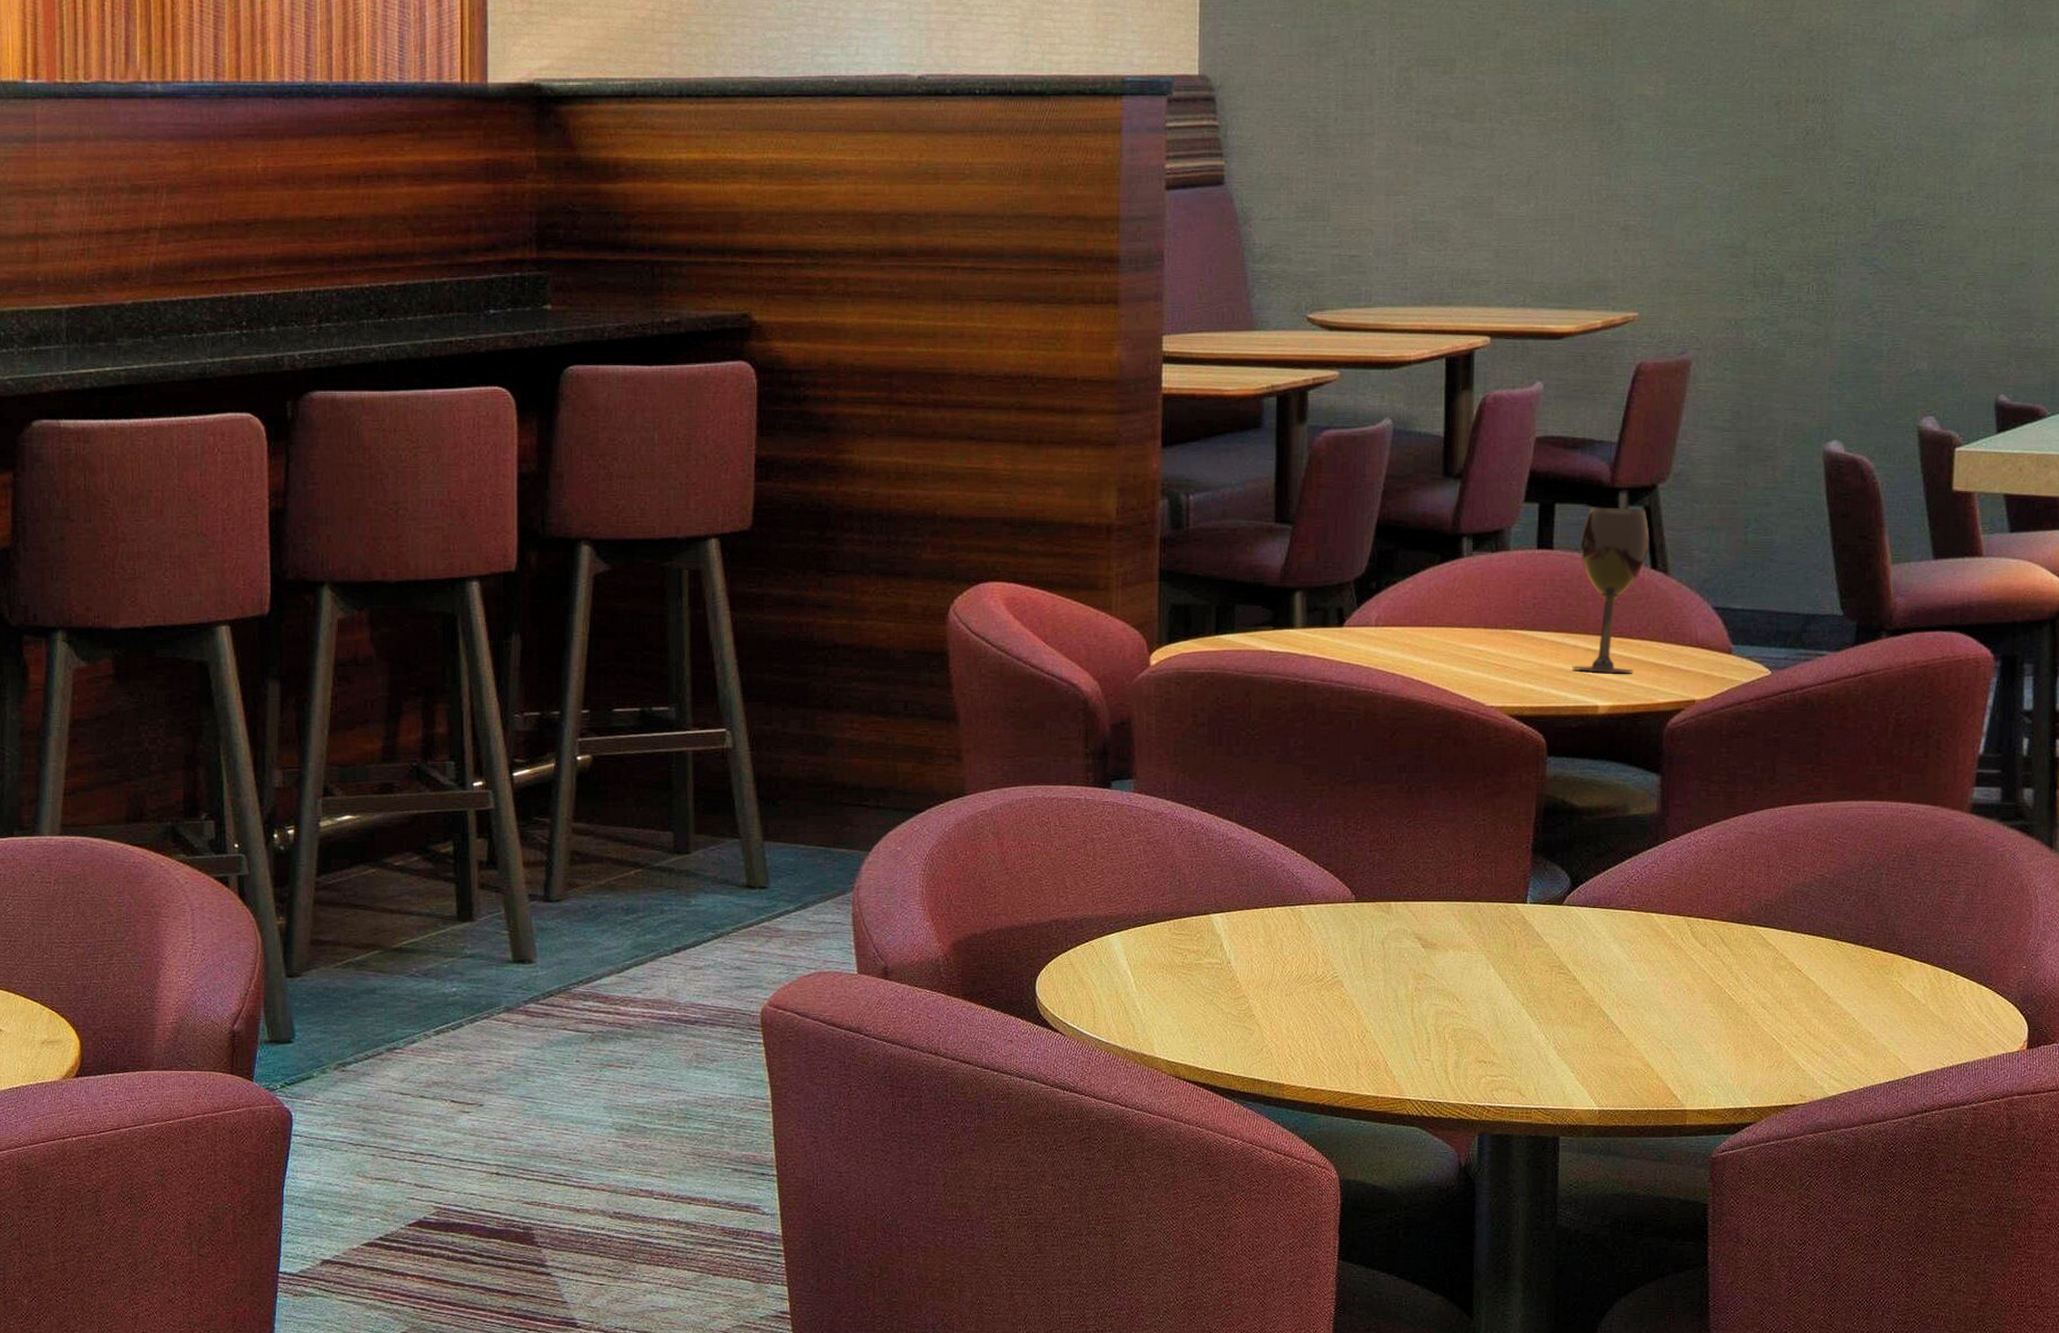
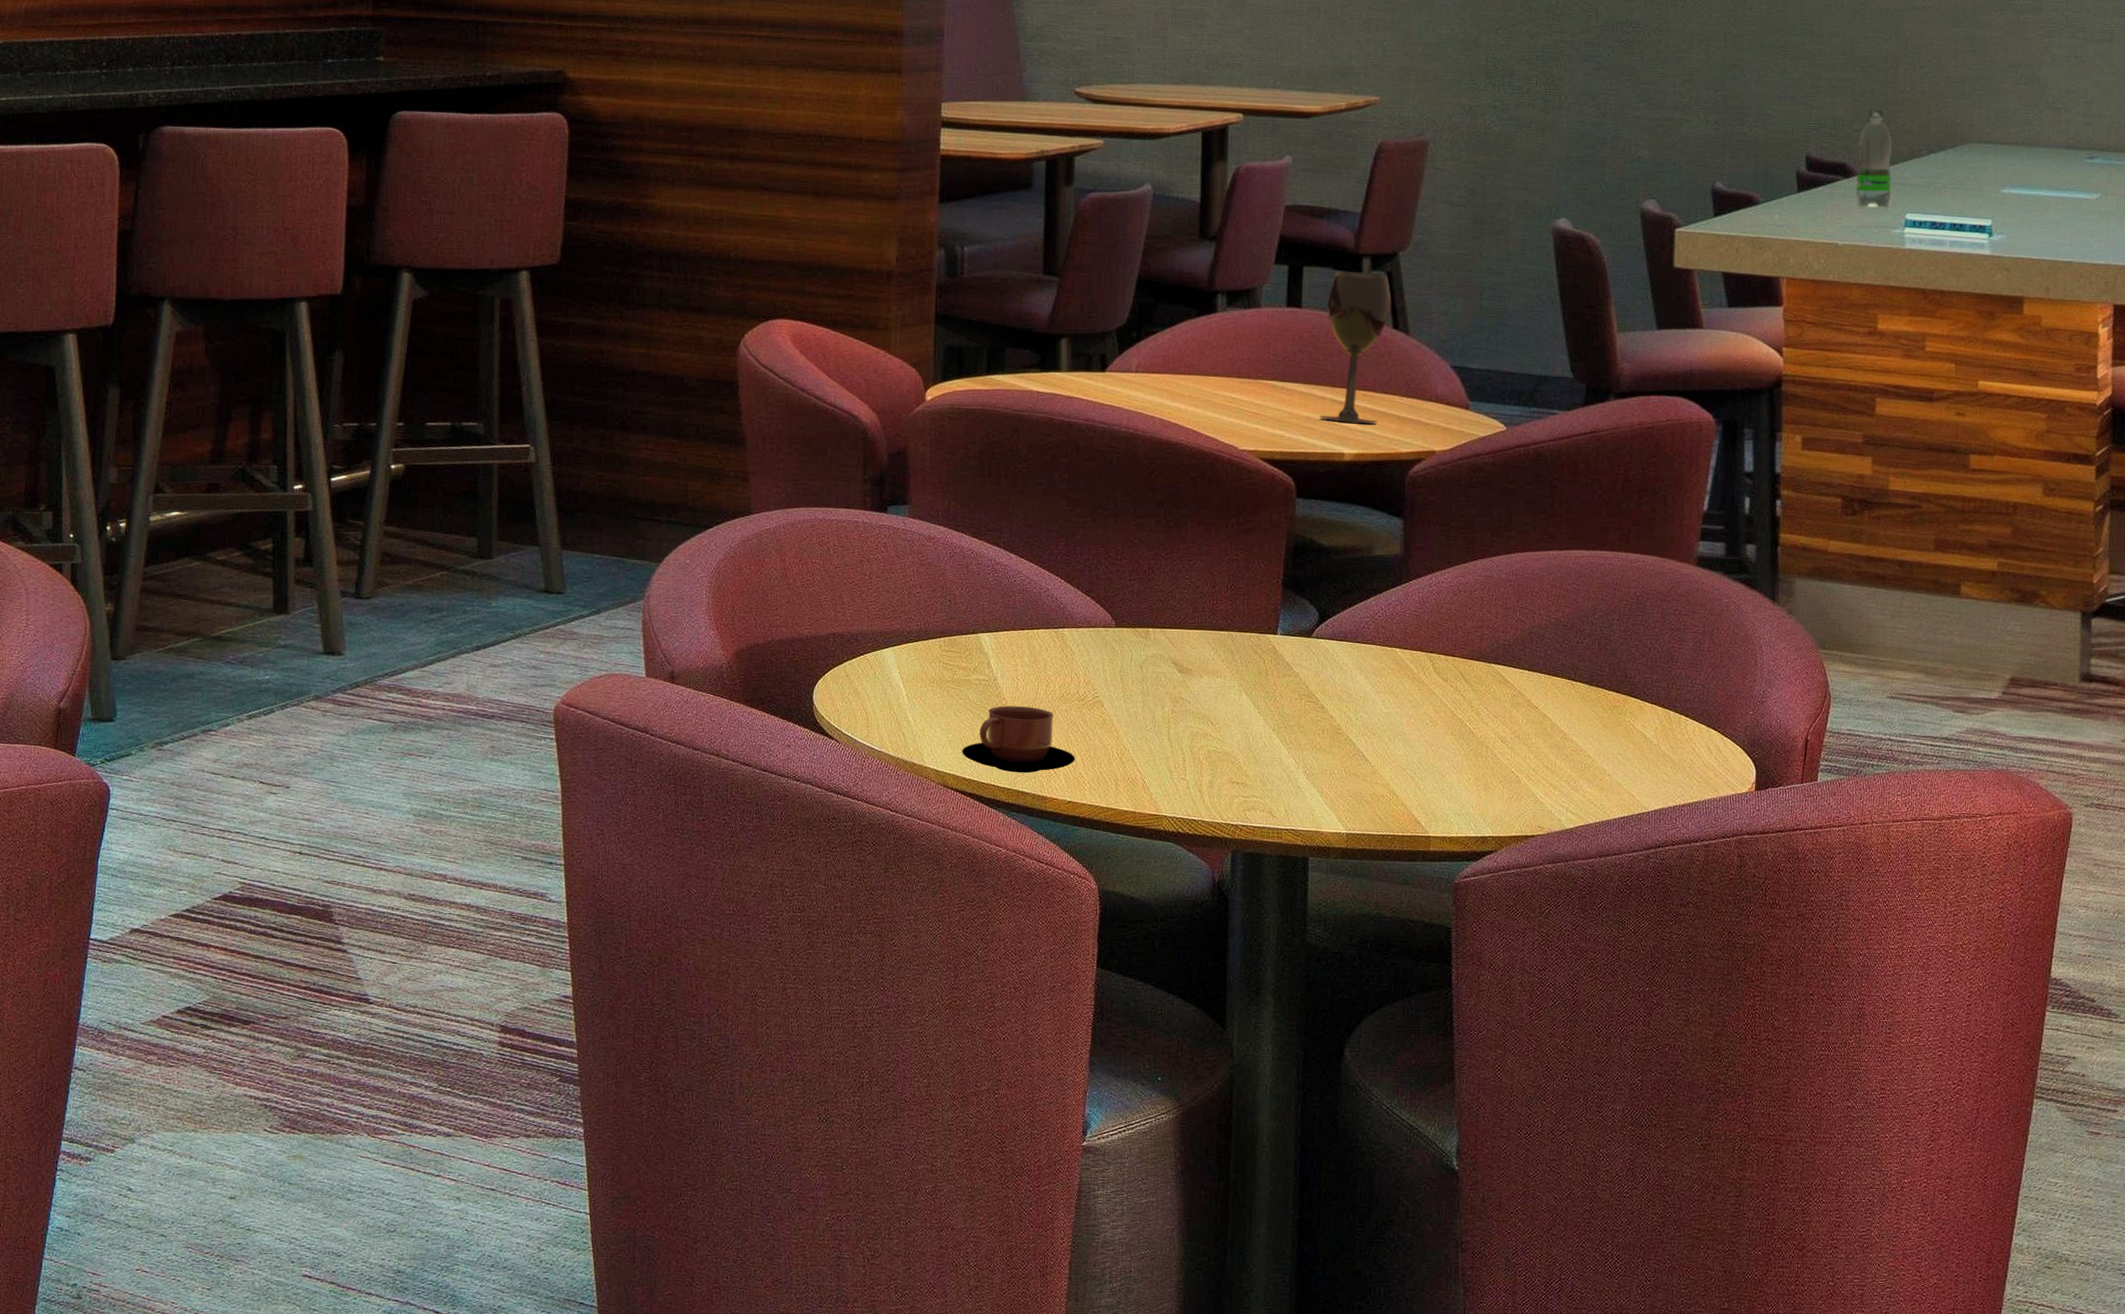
cup: none [1194,990,1314,1060] -> present [962,706,1075,773]

